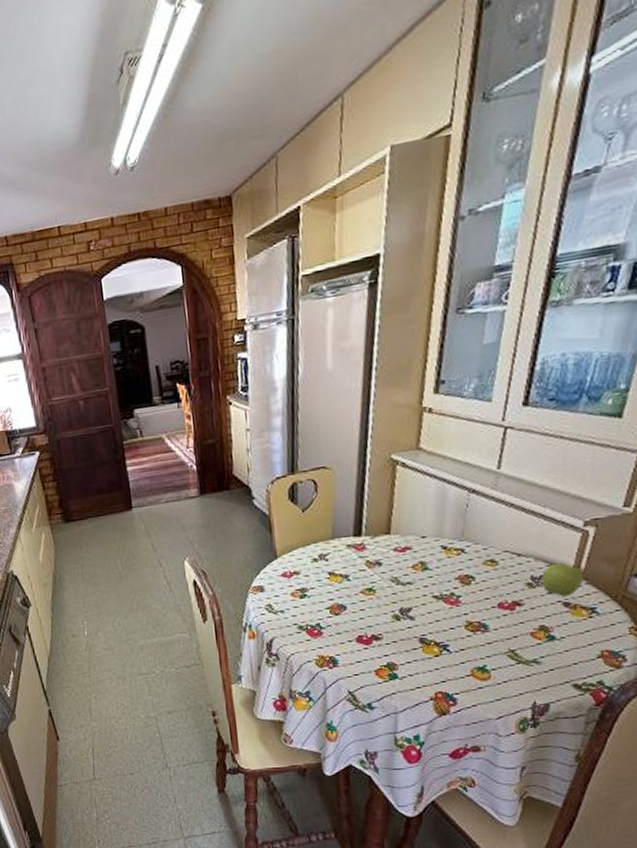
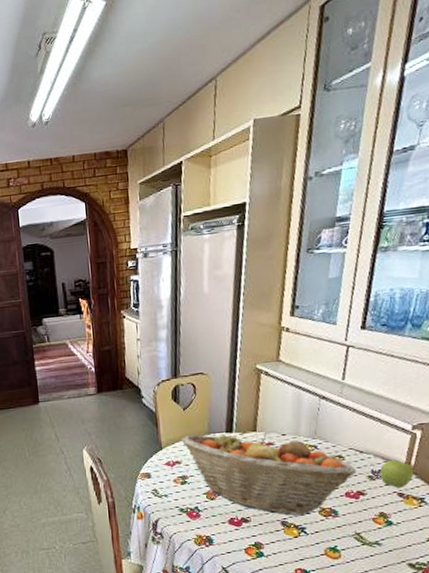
fruit basket: none [299,536,512,632] -> present [180,433,356,516]

